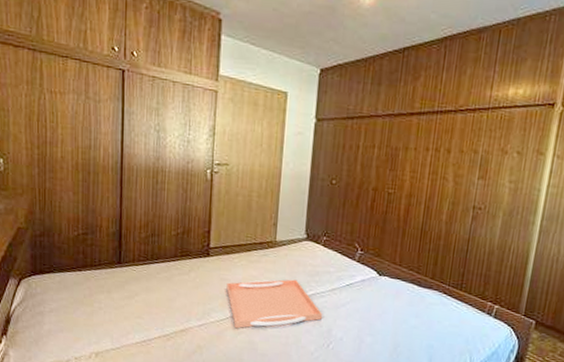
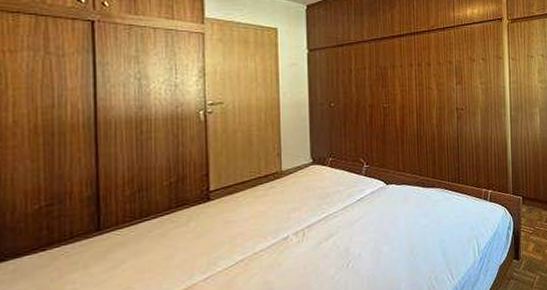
serving tray: present [226,279,322,329] -> none [232,205,338,272]

